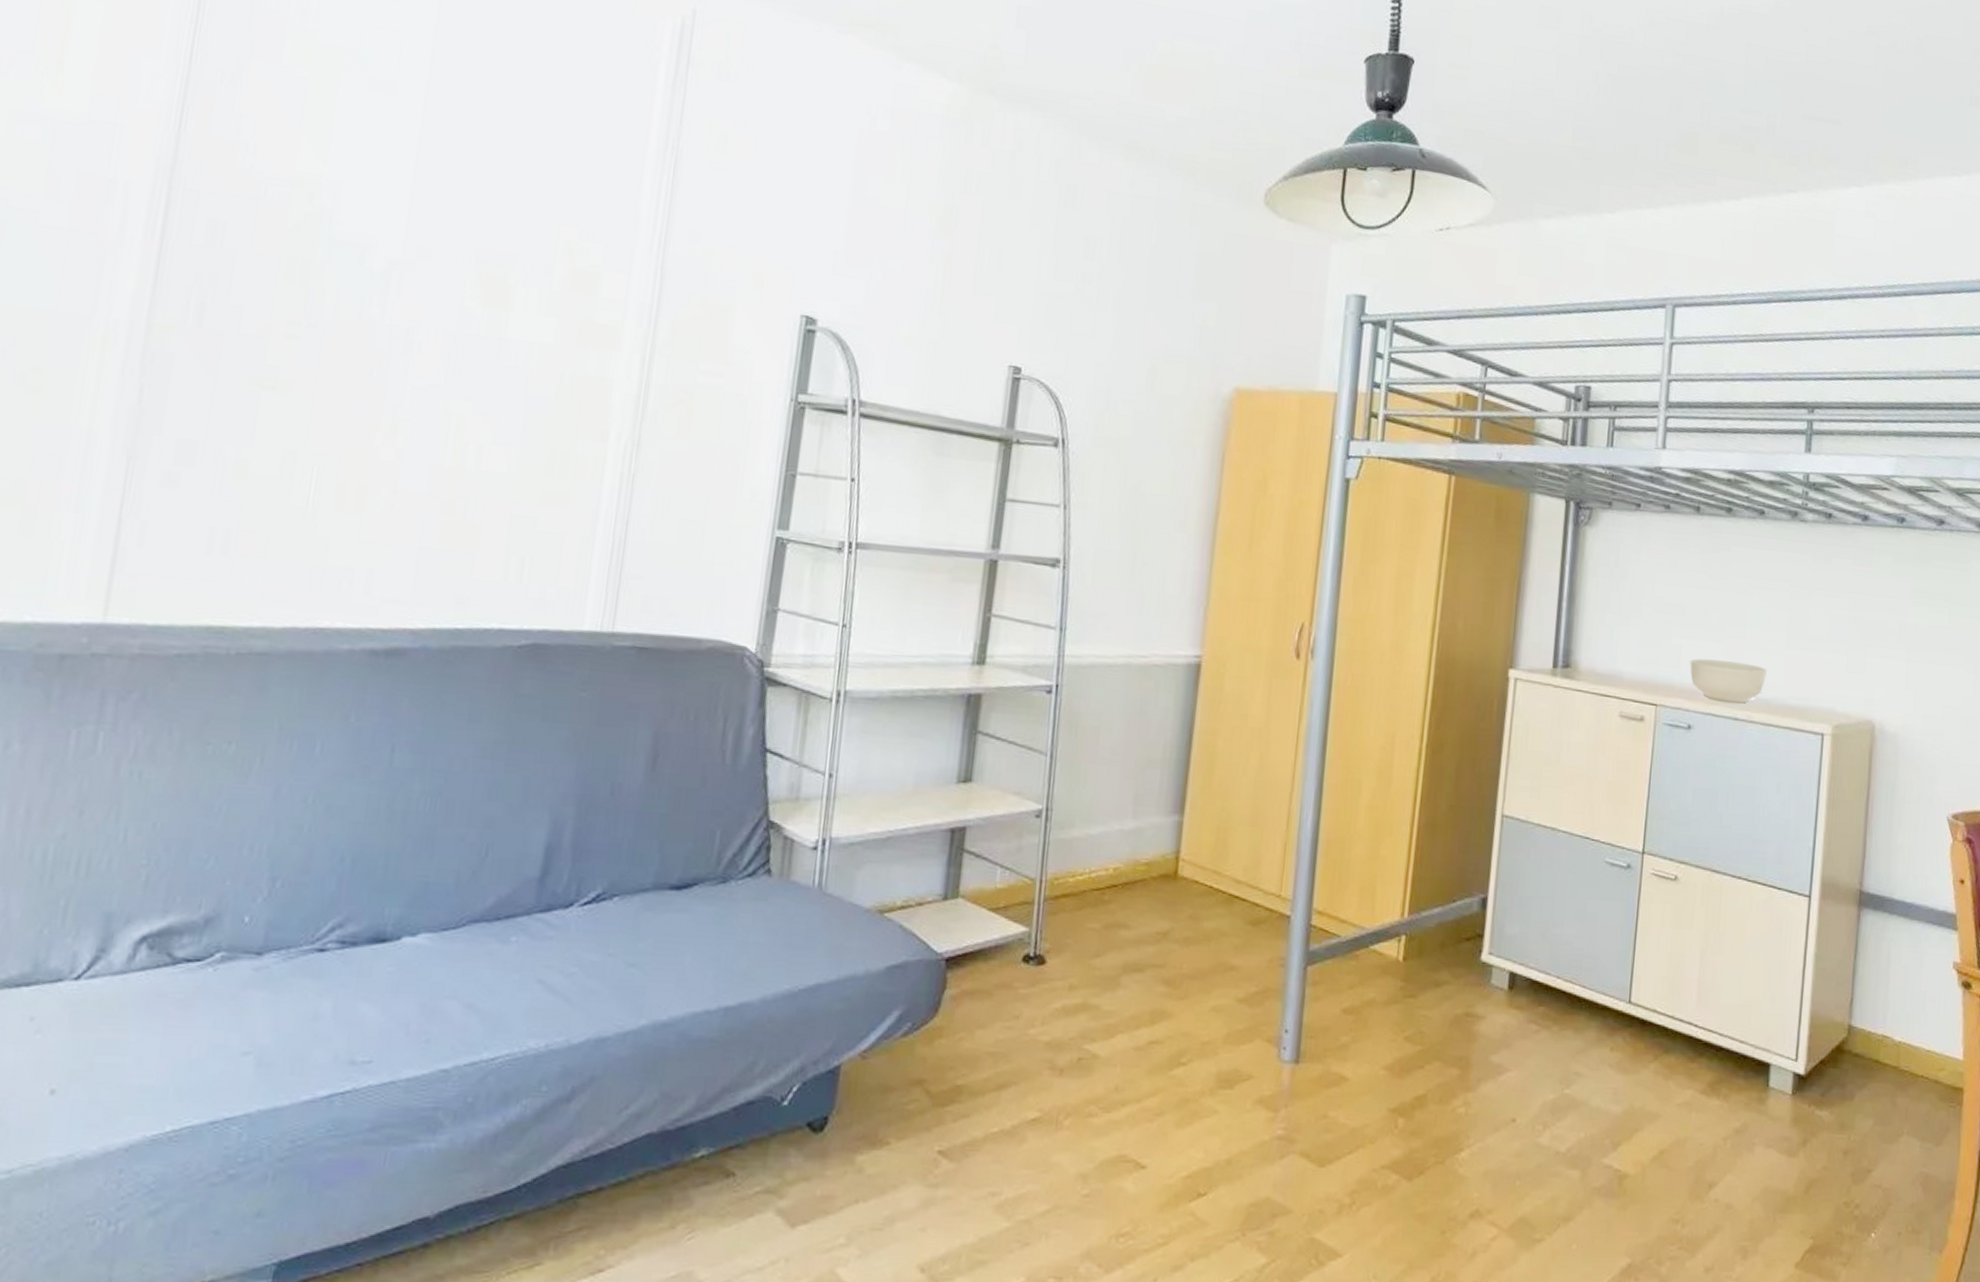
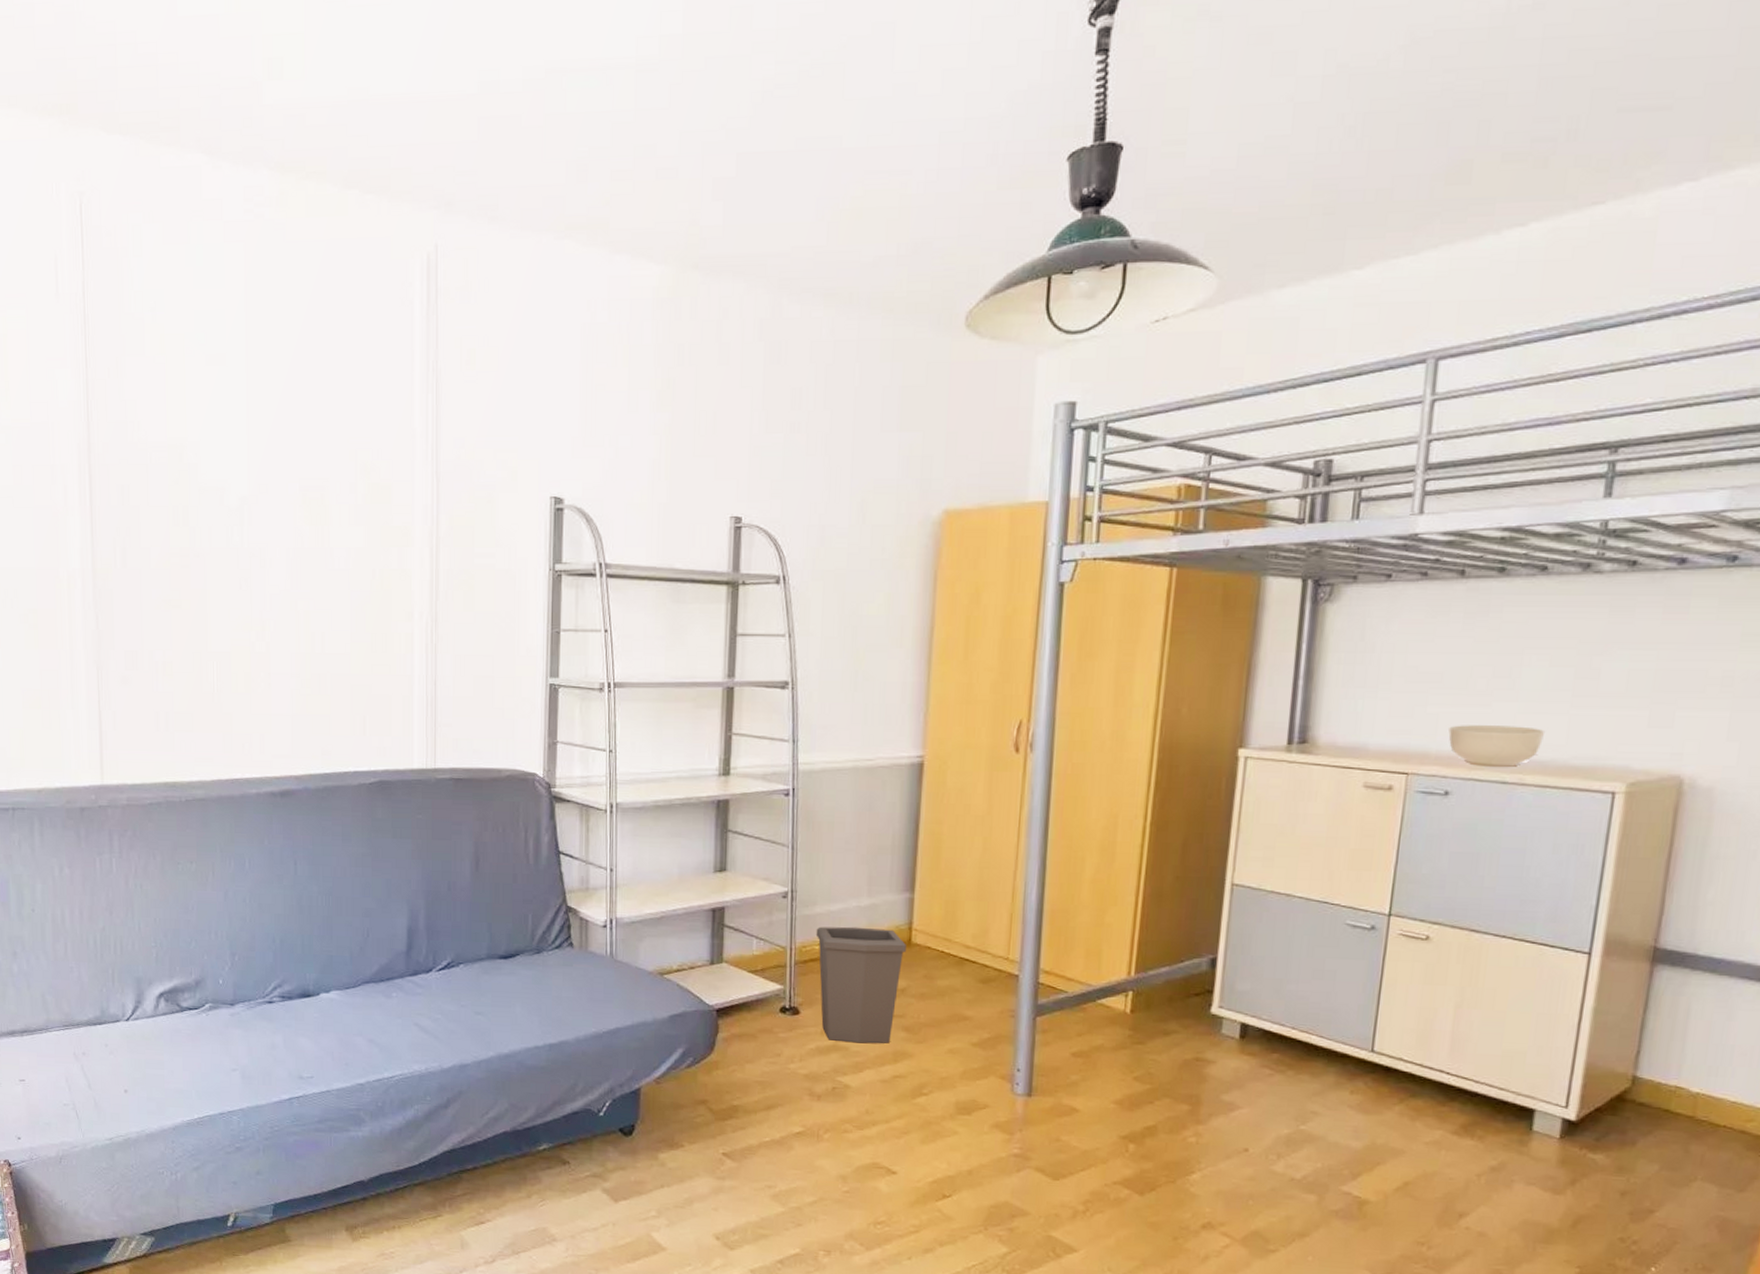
trash bin: none [1070,854,1172,1001] -> present [815,926,906,1044]

